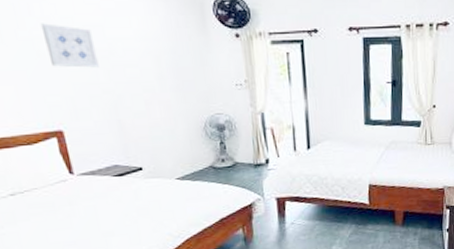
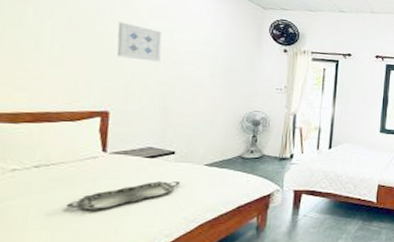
serving tray: none [52,198,156,234] -> present [65,181,180,210]

